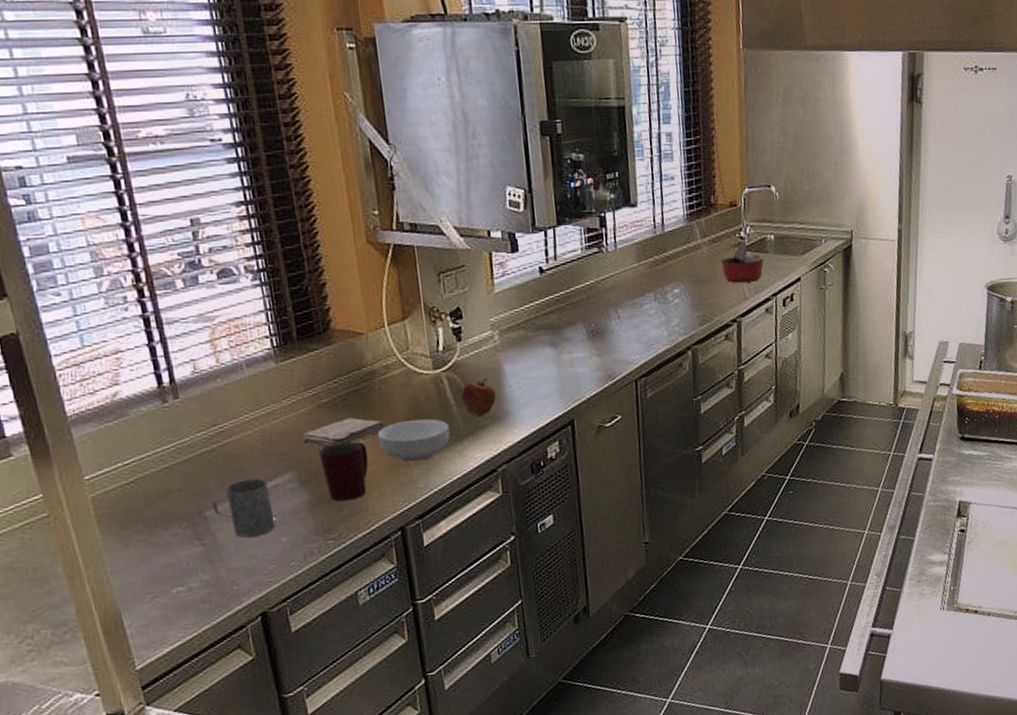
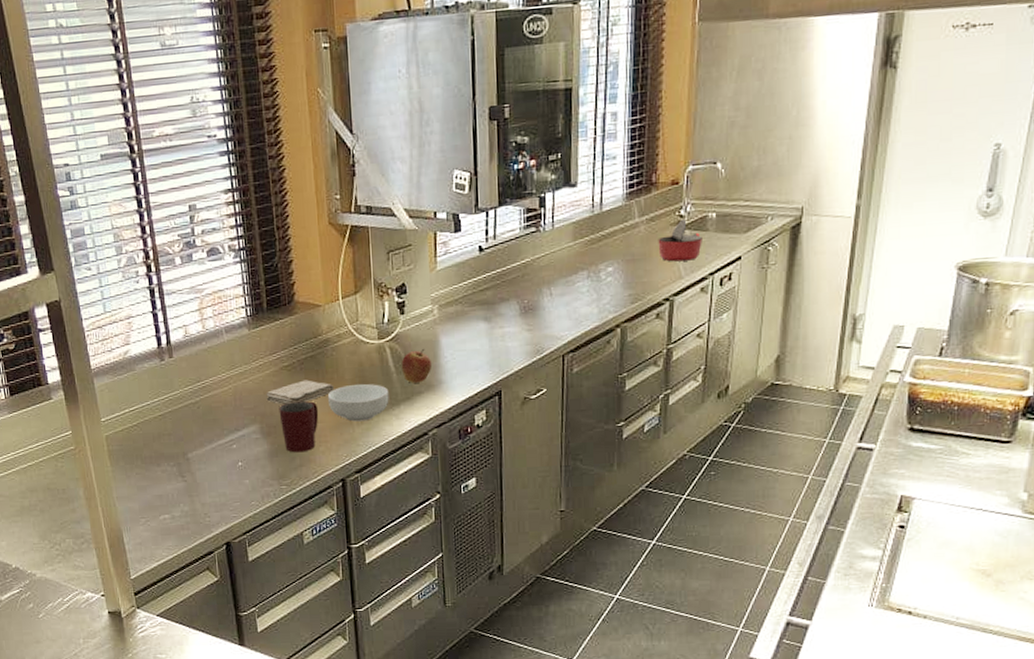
mug: present [211,478,276,538] -> none [193,428,241,478]

